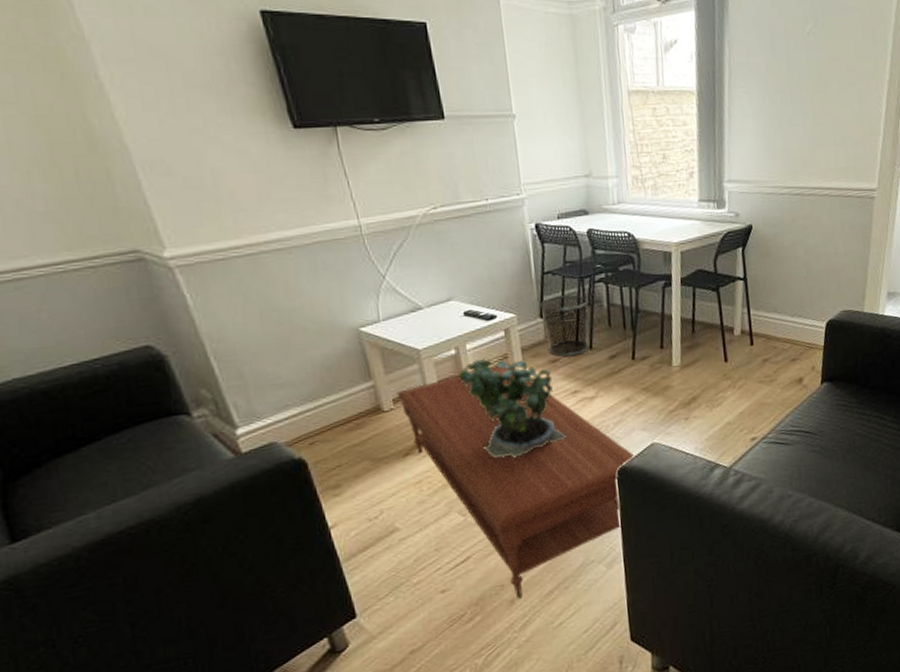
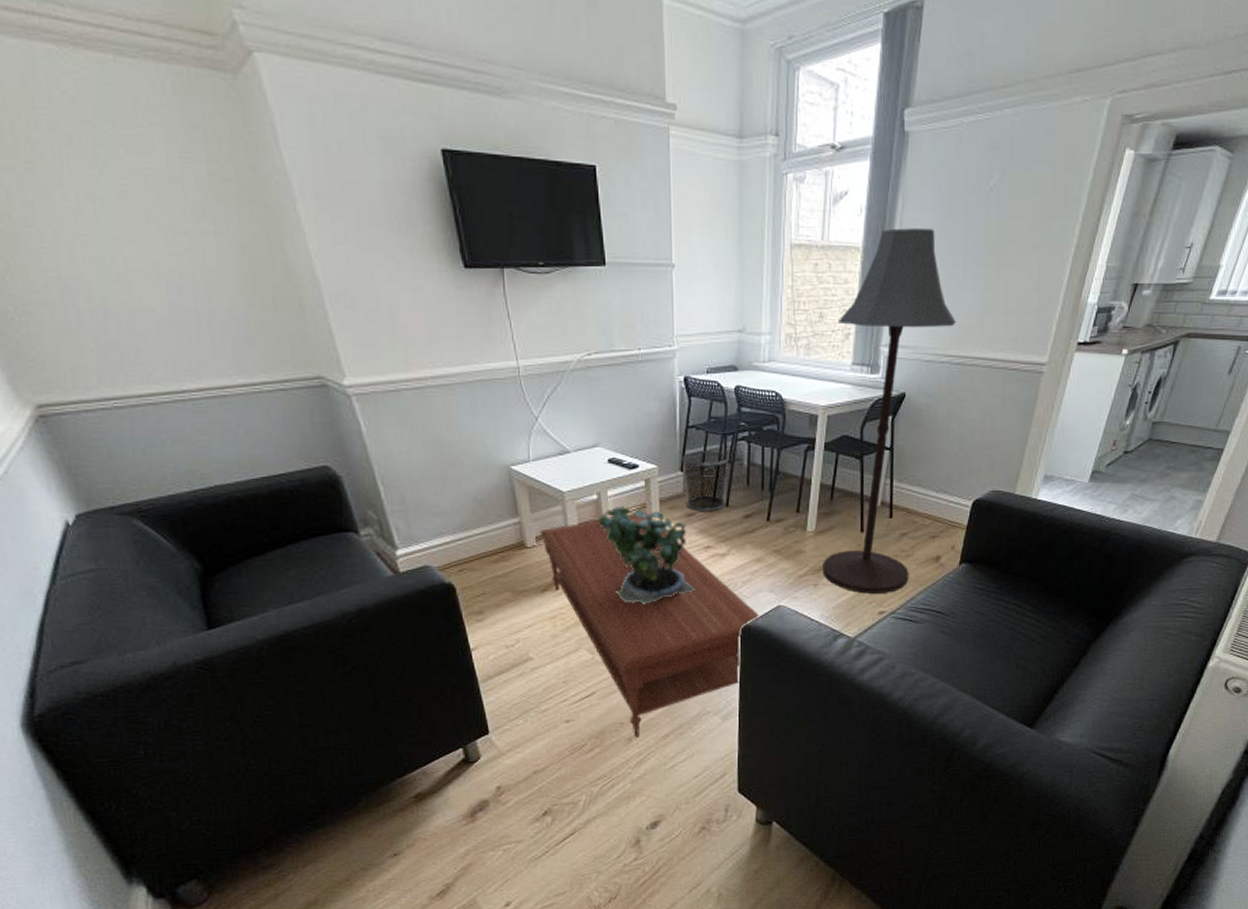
floor lamp: none [680,71,791,422] -> present [823,228,956,594]

